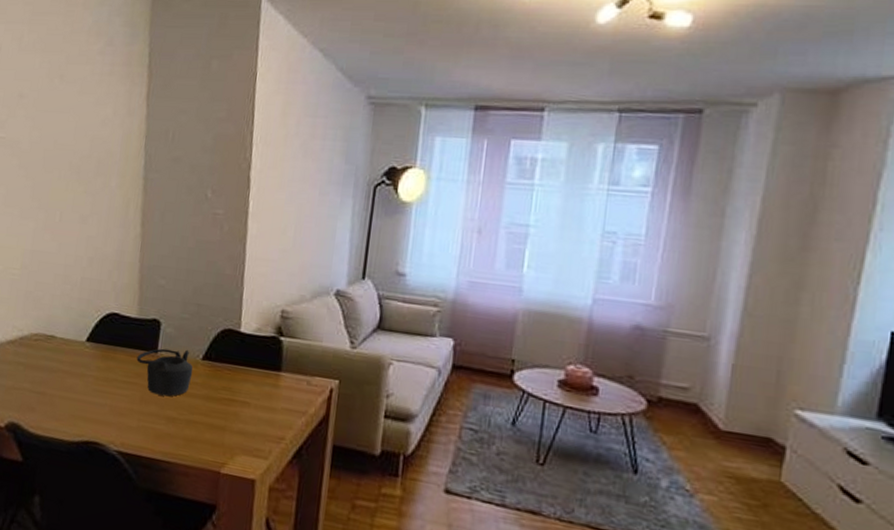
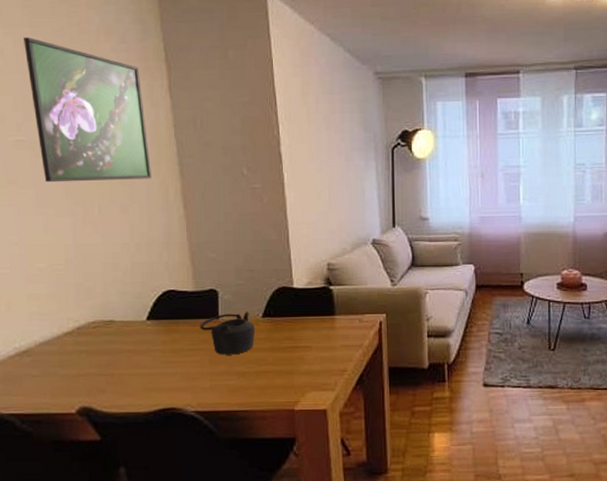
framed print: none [16,34,121,191] -> present [24,37,151,183]

